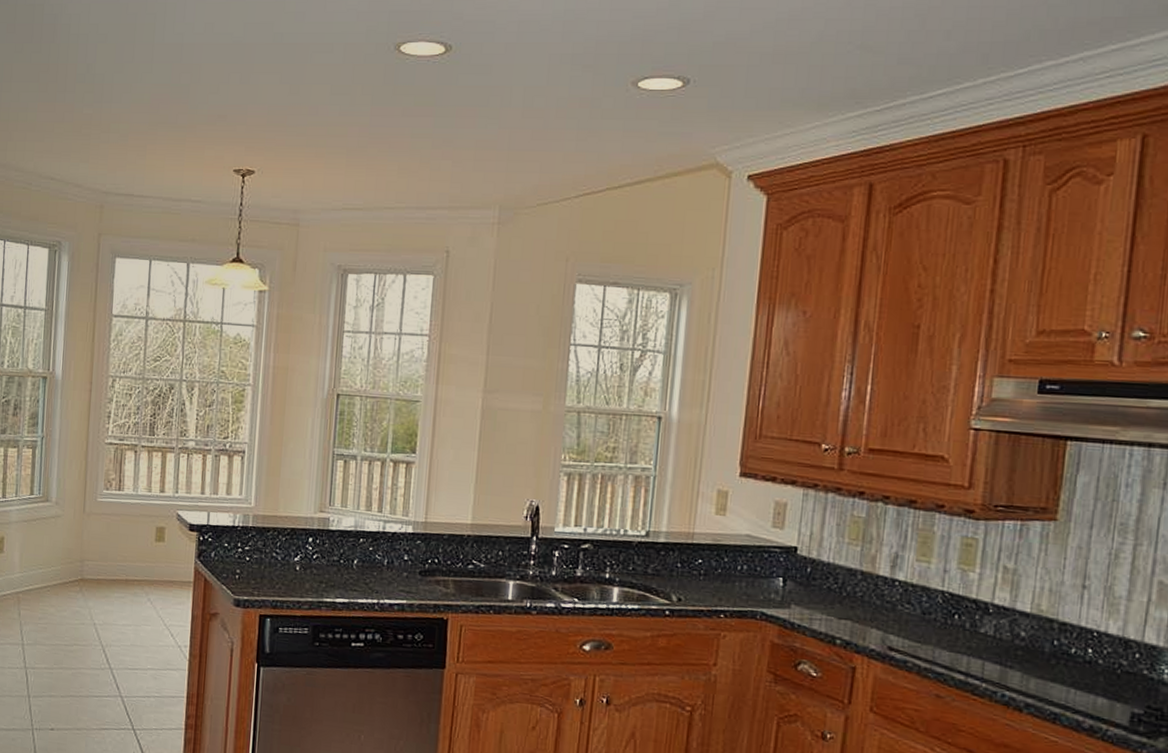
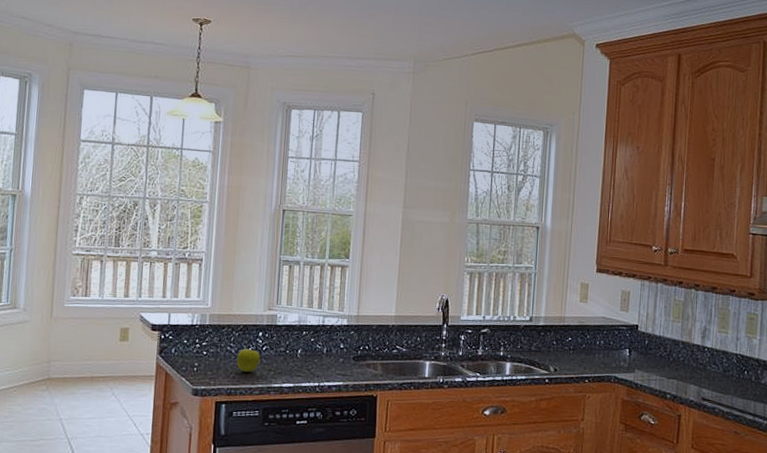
fruit: none [283,555,311,584] -> present [237,348,261,373]

